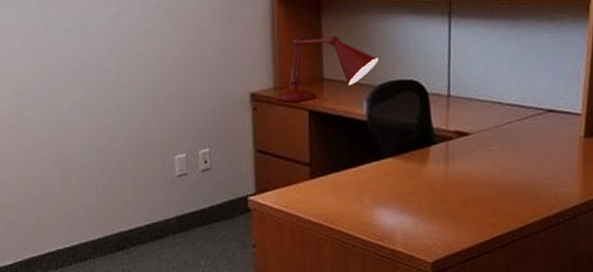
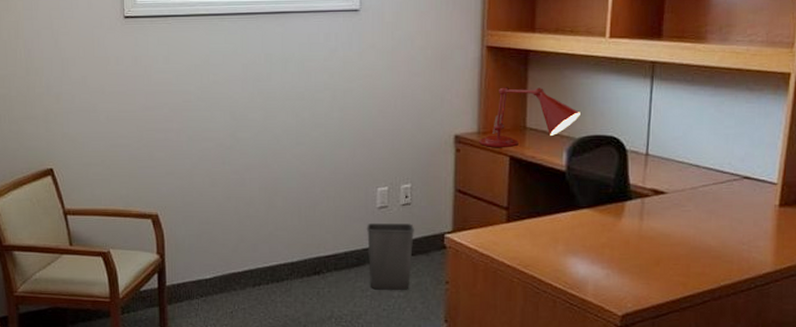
trash can: none [166,189,217,260] -> present [366,223,414,291]

